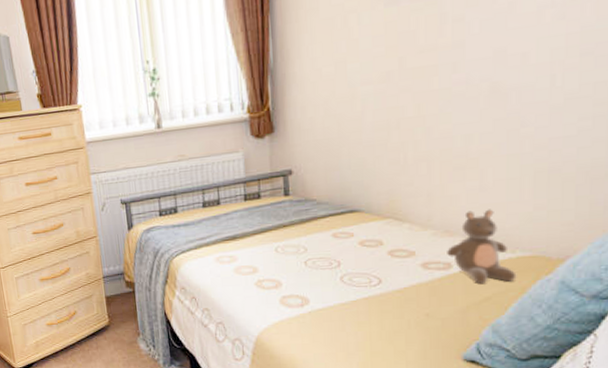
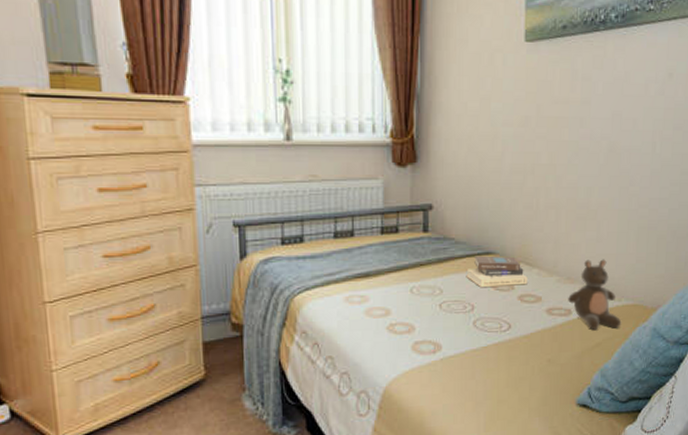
books: none [330,212,398,245] -> present [466,255,528,288]

